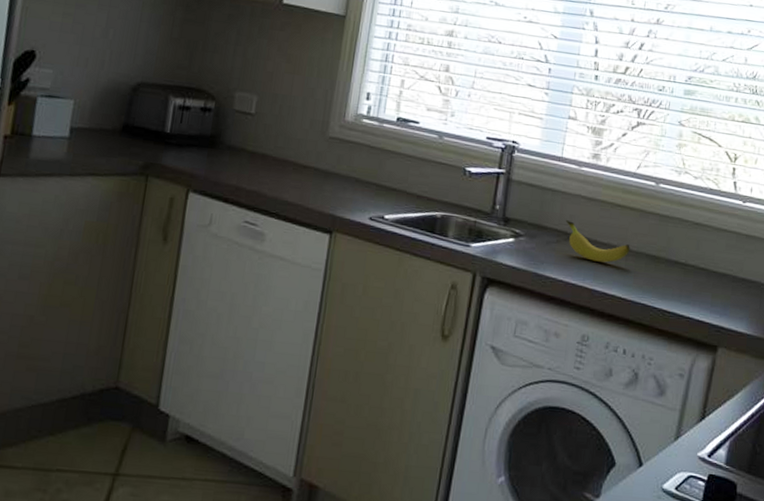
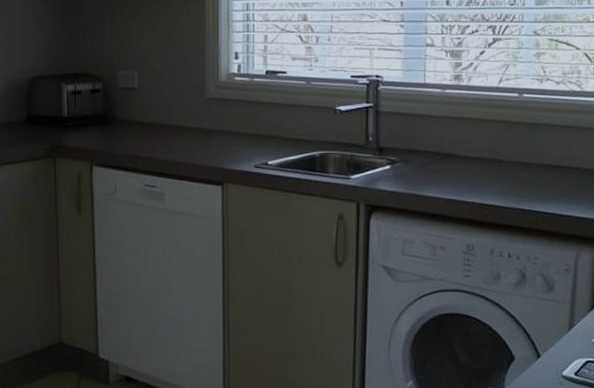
banana: present [565,220,630,263] -> none [436,142,502,176]

